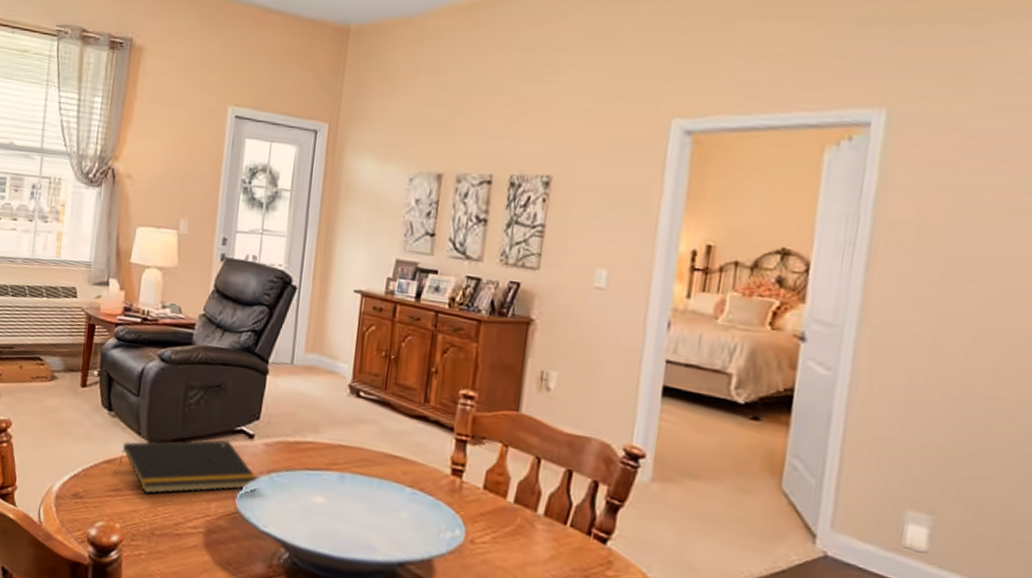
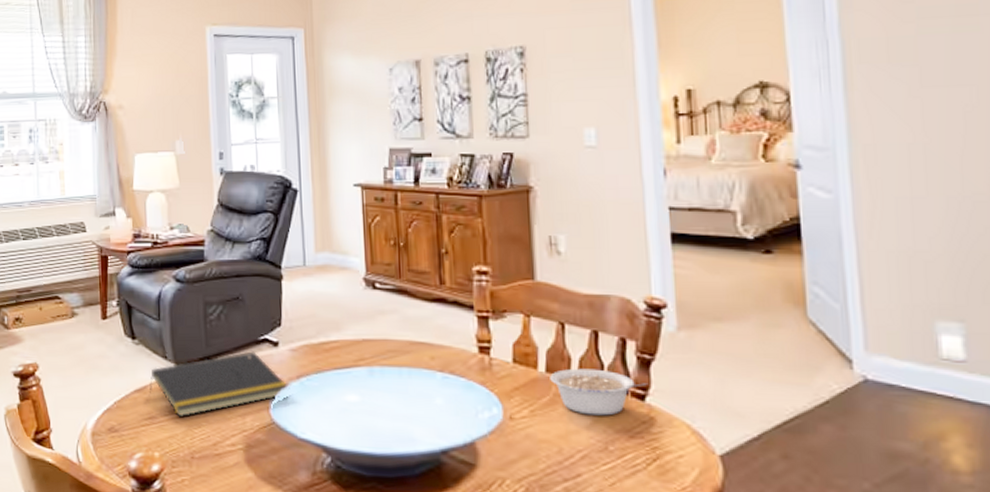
legume: none [517,502,613,553] -> present [550,368,648,416]

